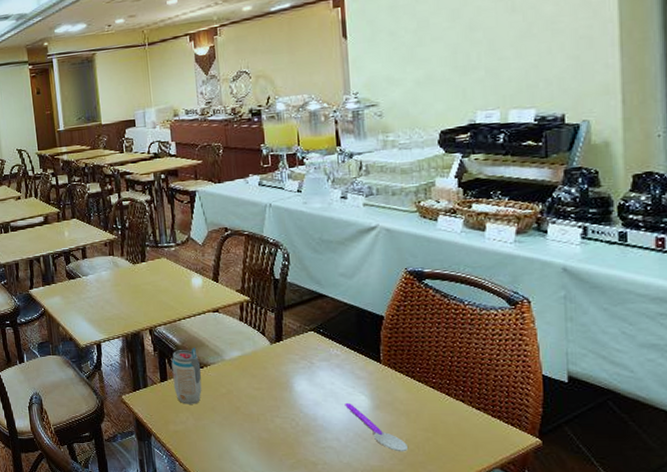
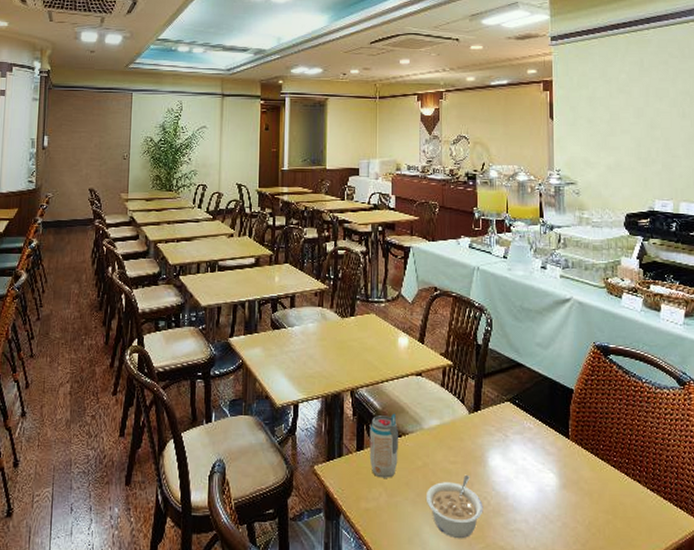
legume: none [232,399,292,456] -> present [425,474,483,539]
spoon: present [345,402,409,452] -> none [534,480,591,536]

